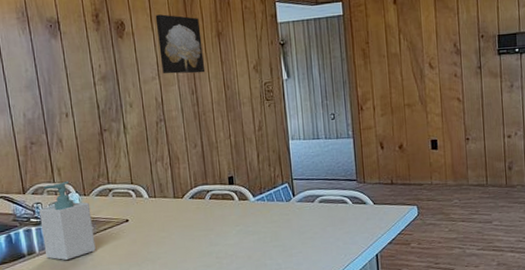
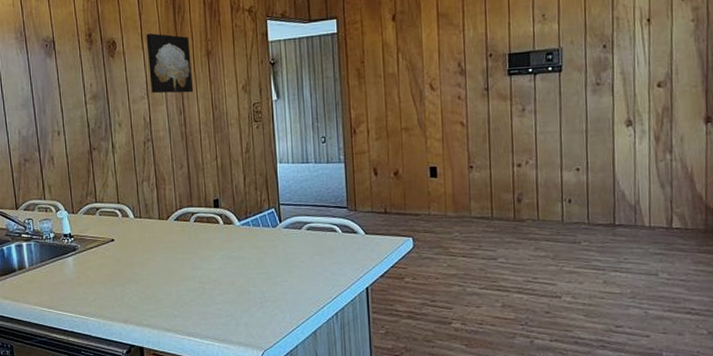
soap bottle: present [39,181,96,260] -> none [30,198,82,276]

